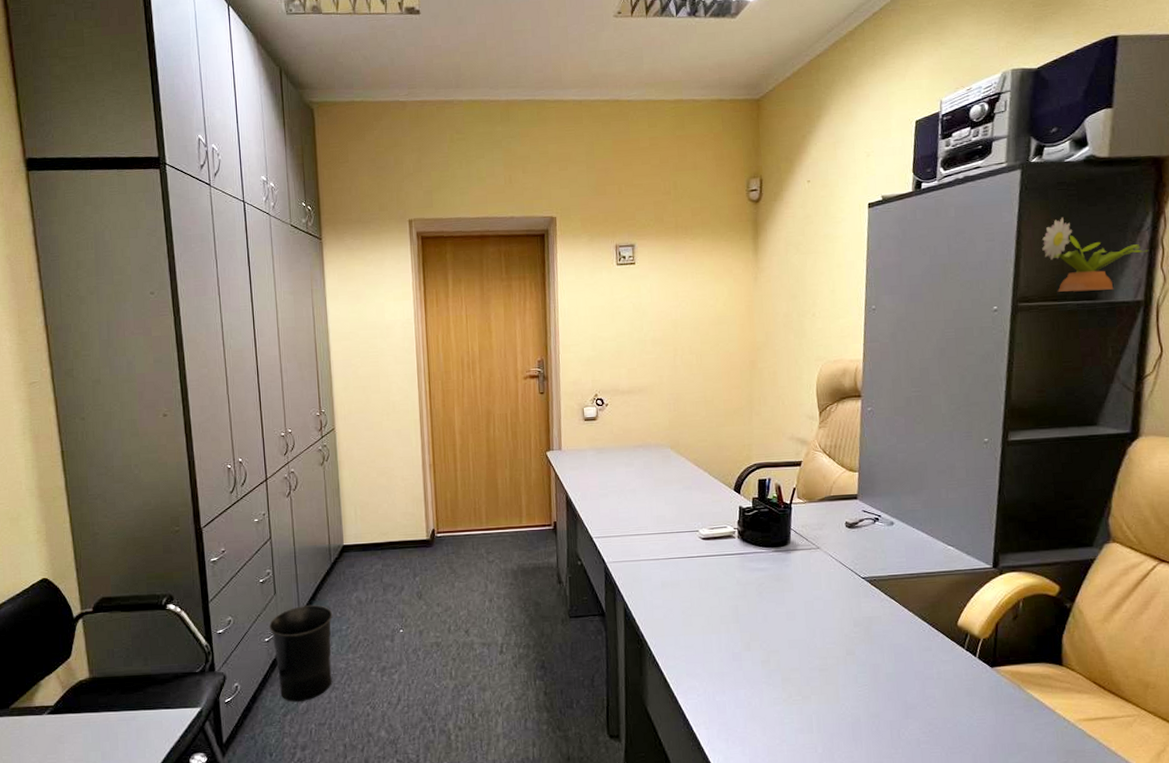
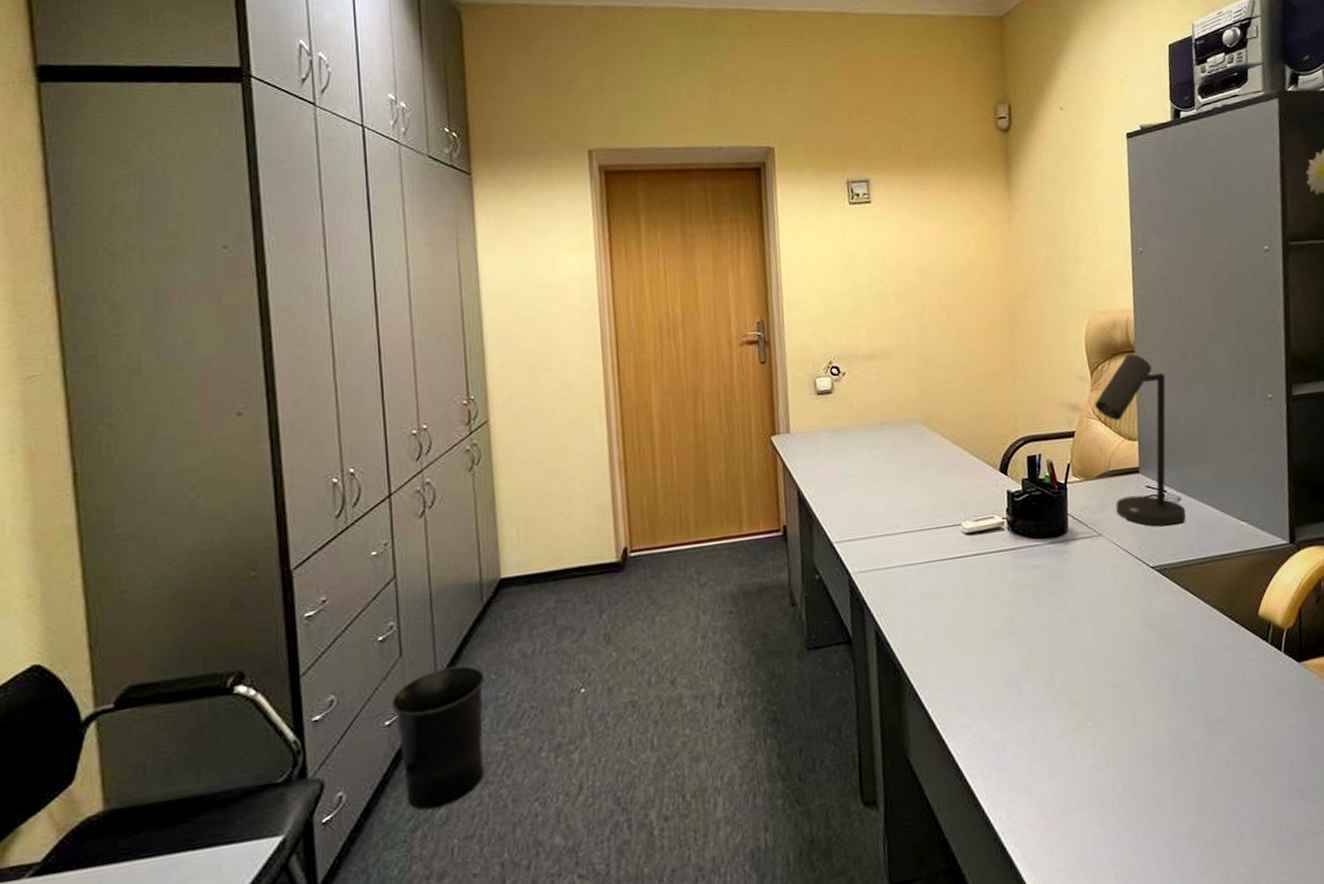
desk lamp: none [820,398,898,546] -> present [1094,353,1186,527]

